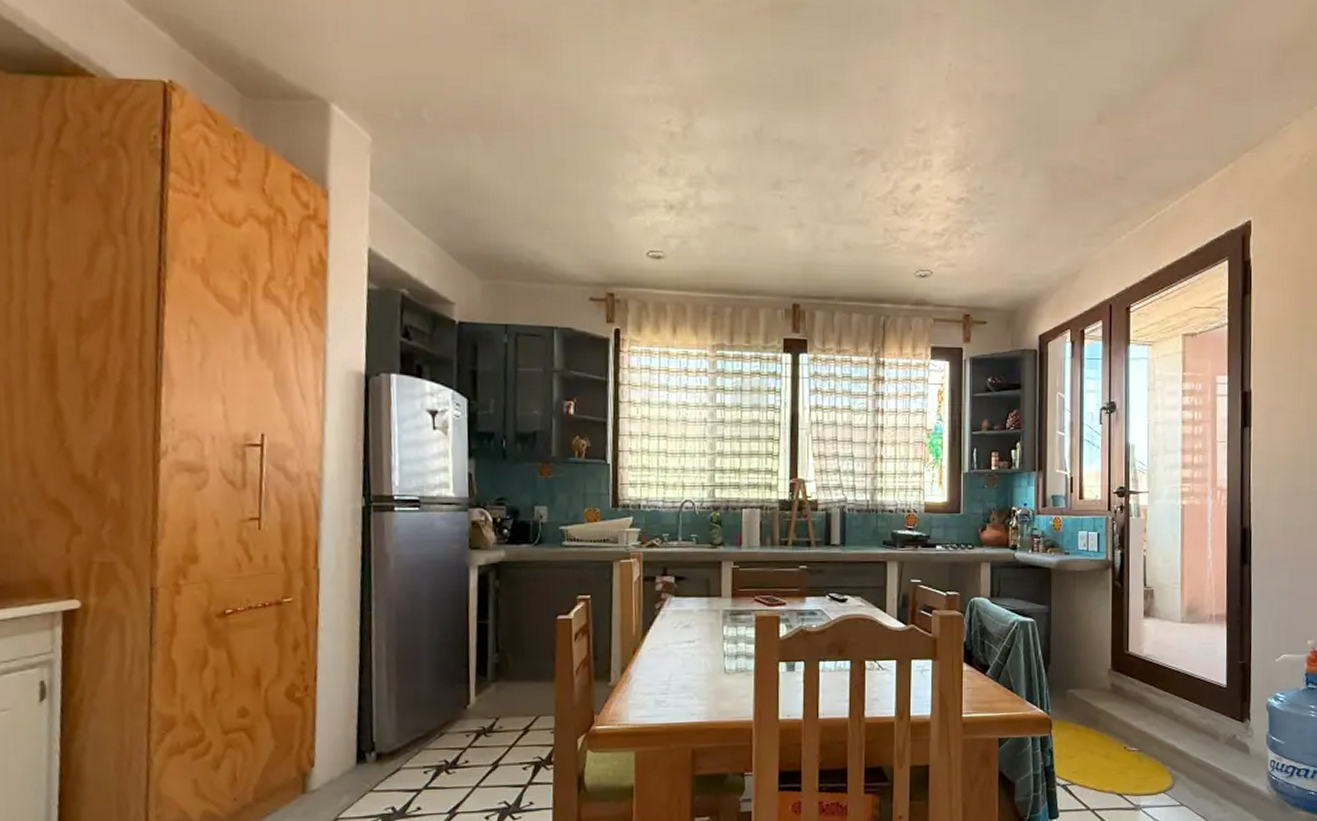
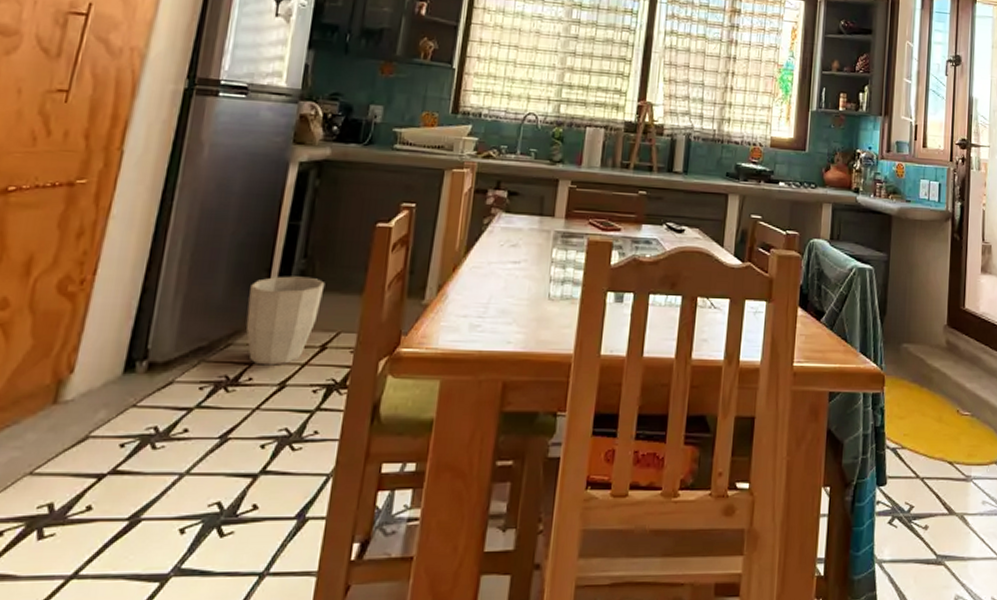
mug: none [453,669,519,749] -> present [245,276,326,366]

